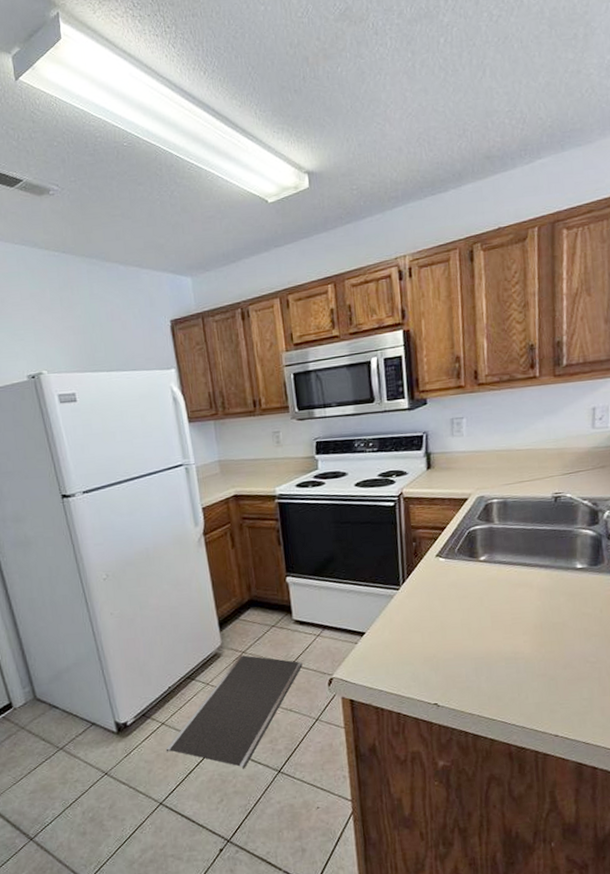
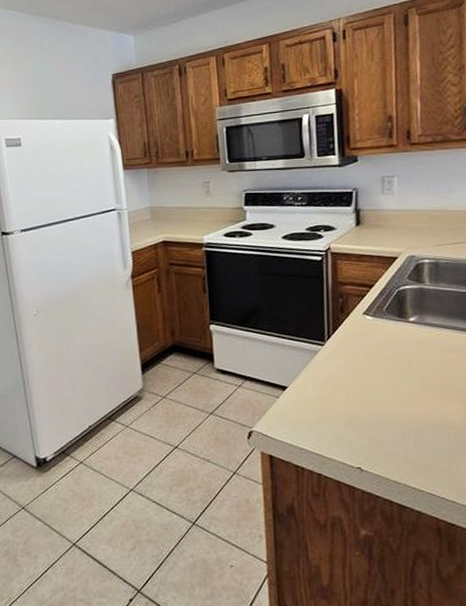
door mat: present [166,655,303,769] -> none [82,400,222,517]

